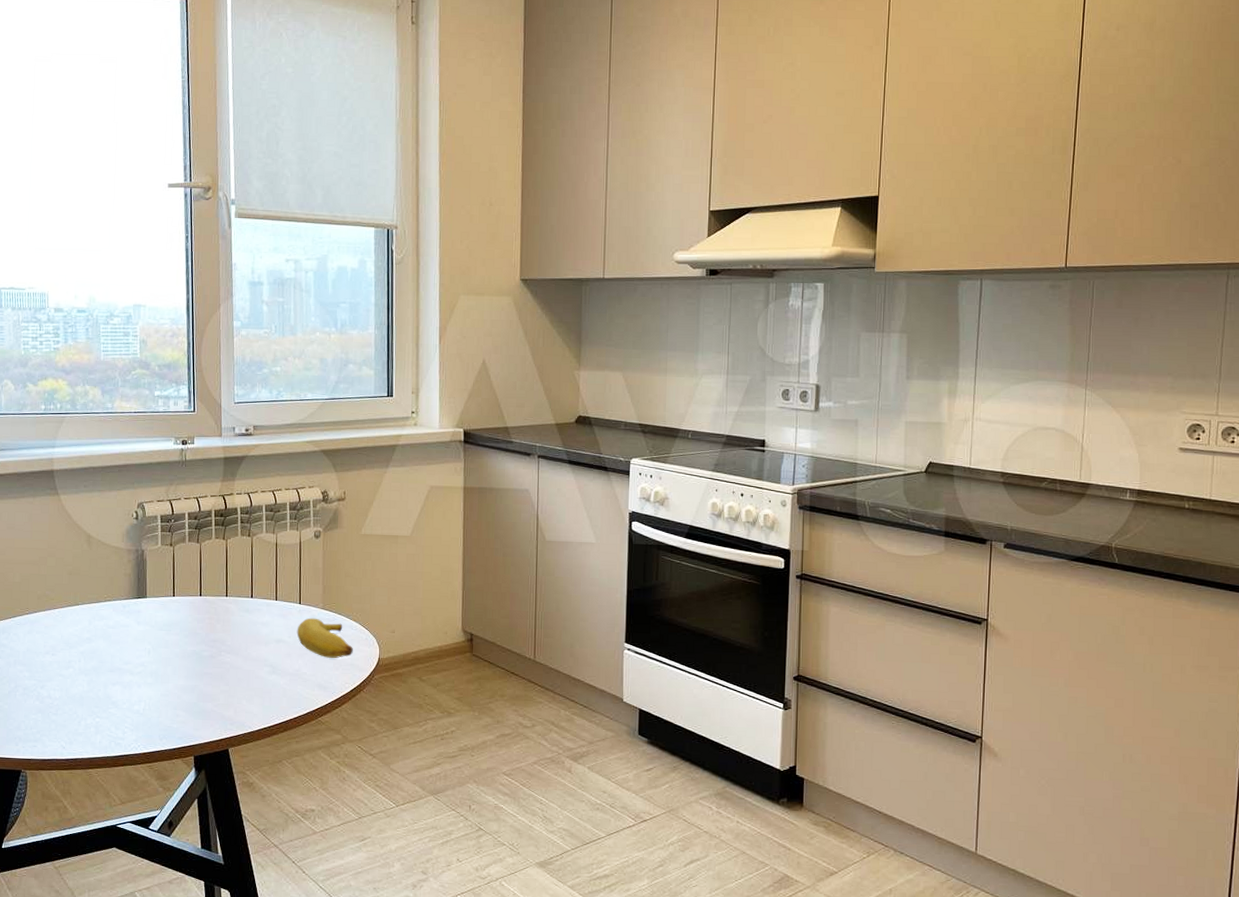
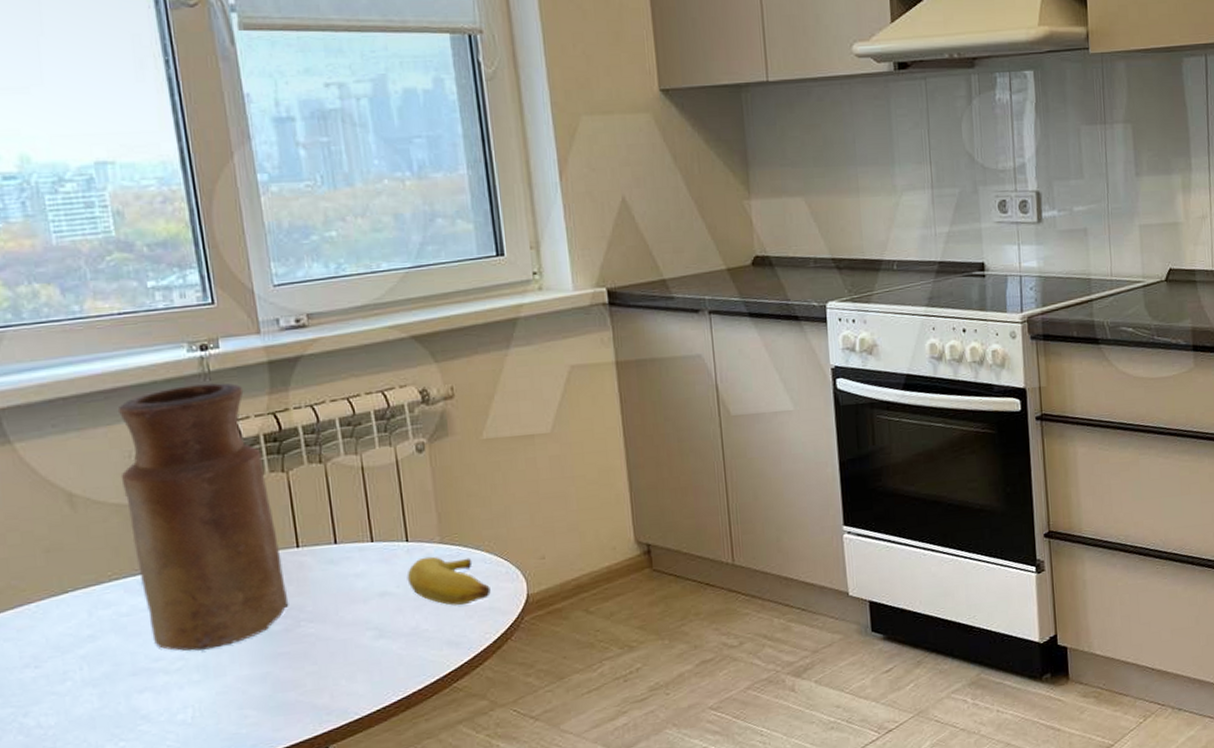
vase: none [121,468,216,662] -> present [117,383,289,652]

